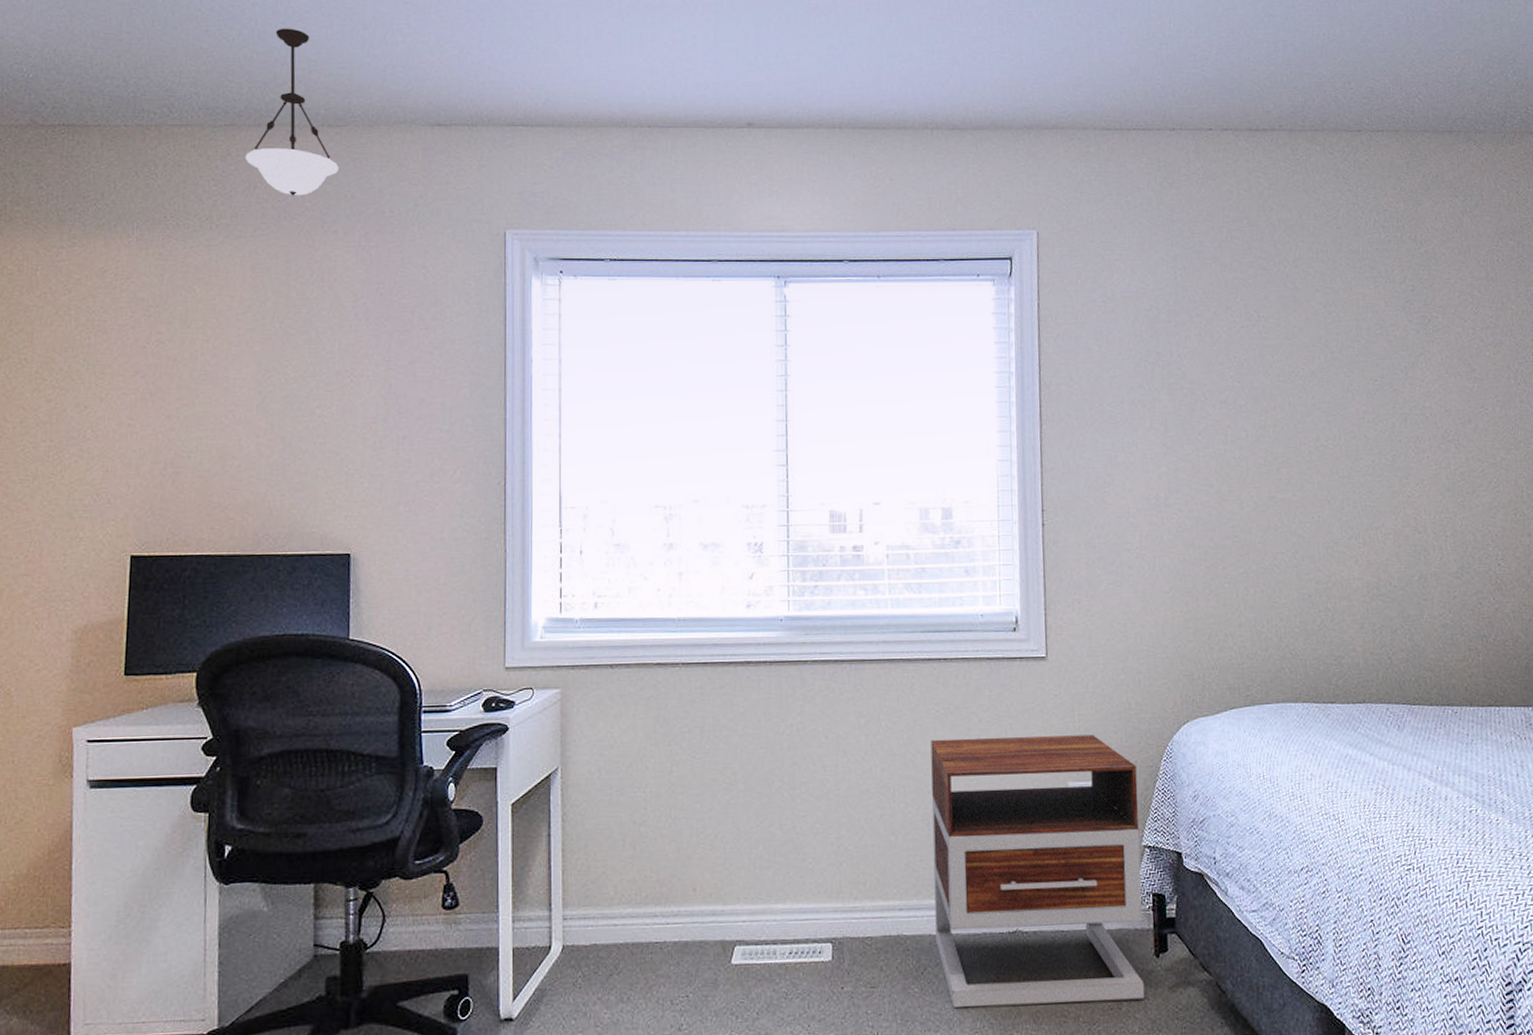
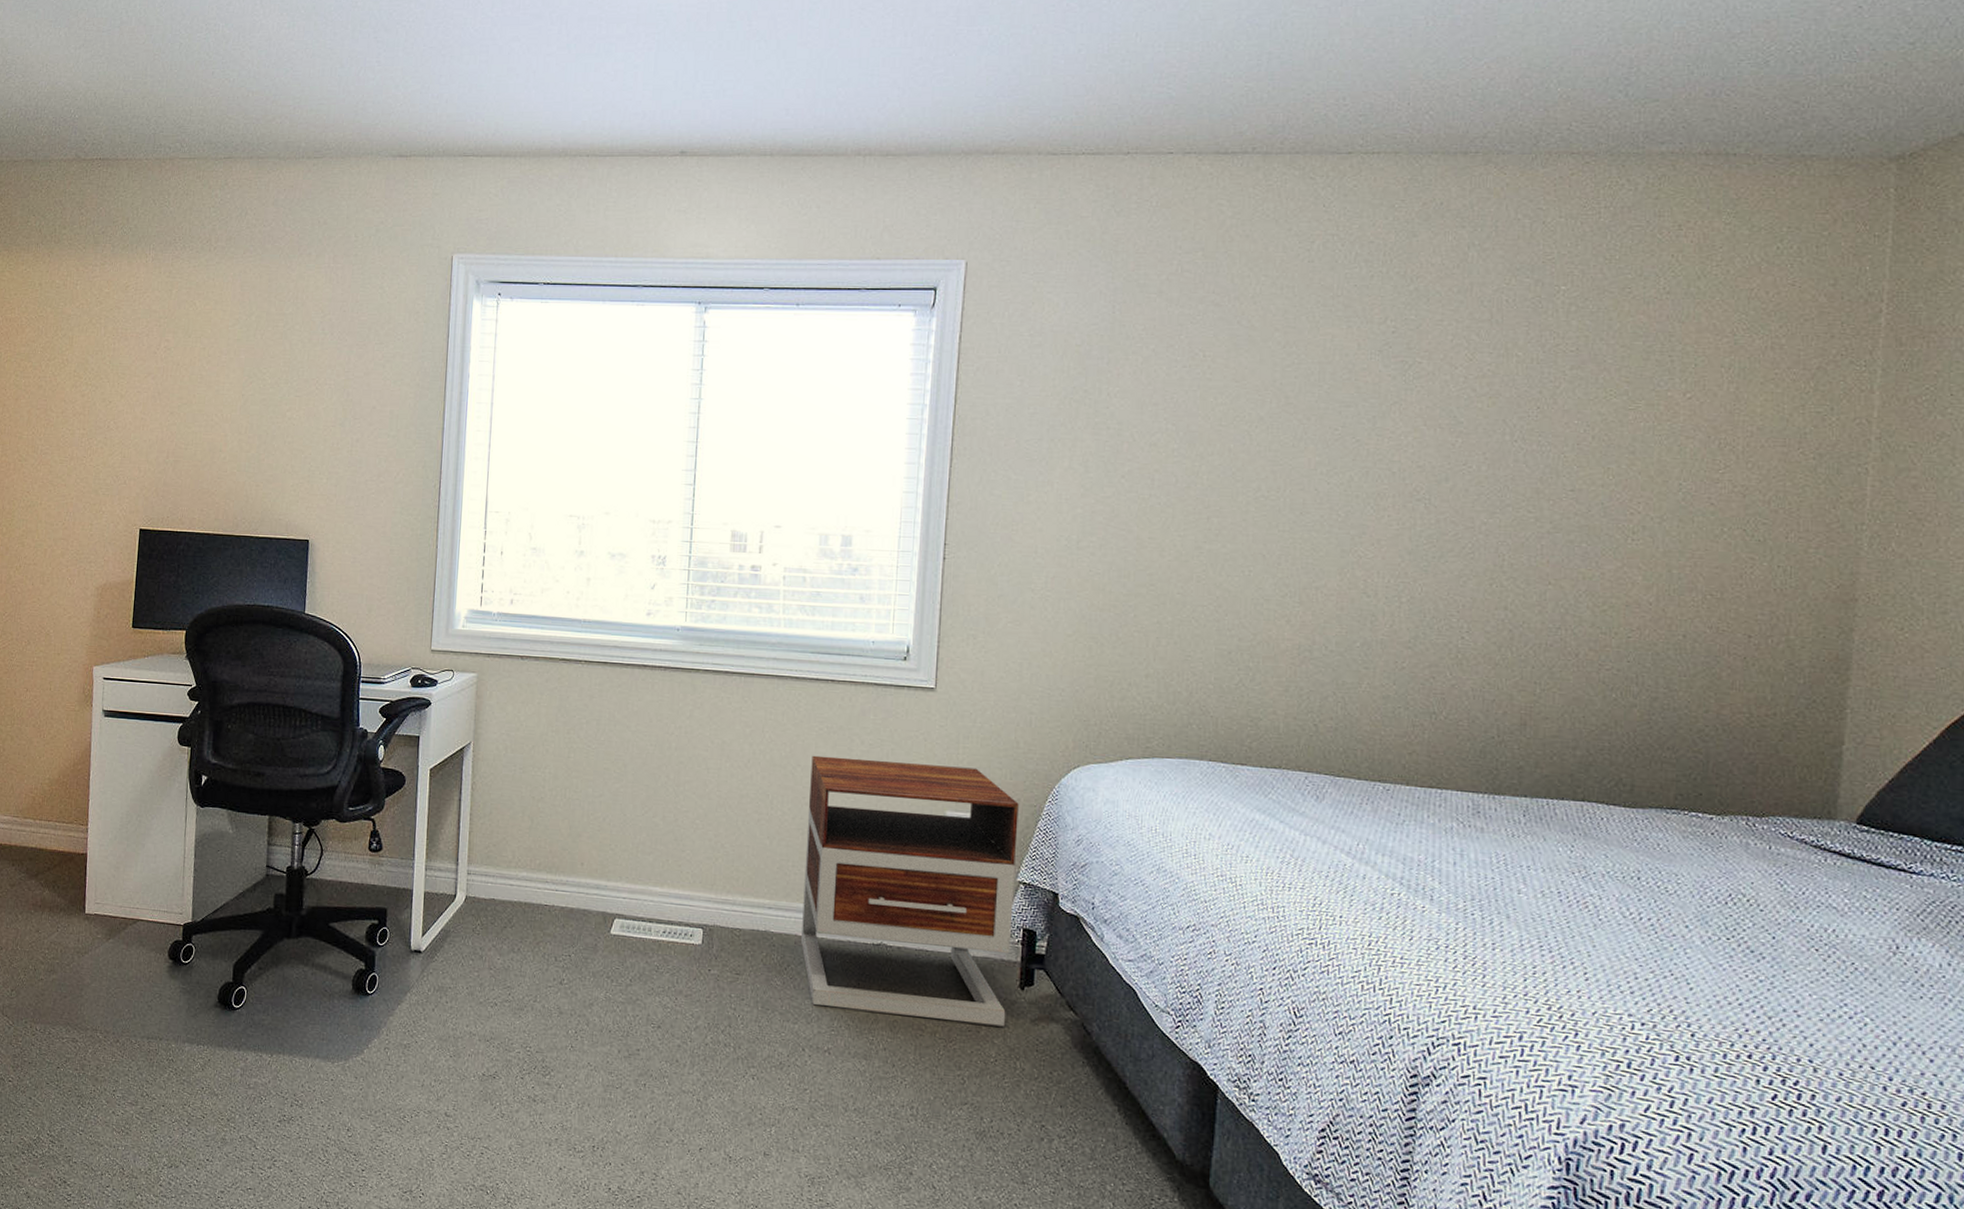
pendant light: present [245,28,339,196] -> none [239,68,315,222]

